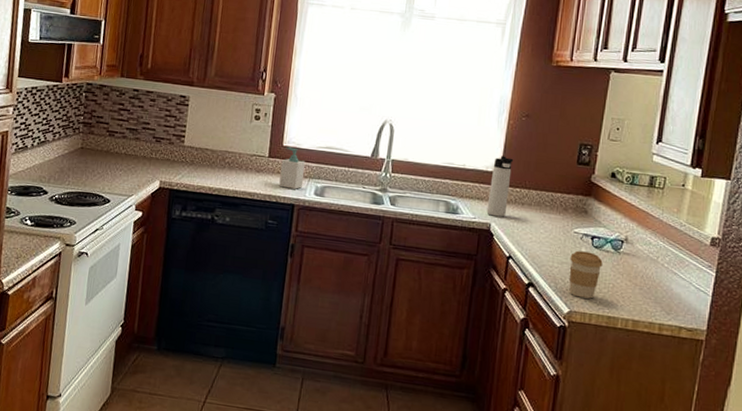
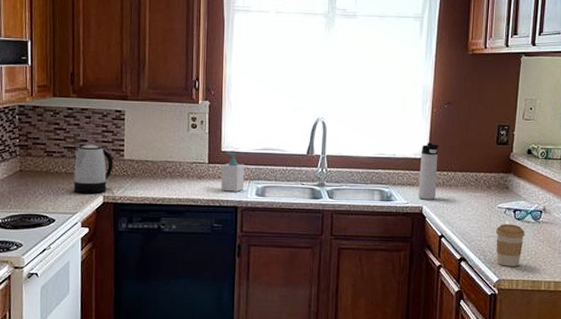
kettle: none [131,127,174,178] -> present [73,145,113,193]

